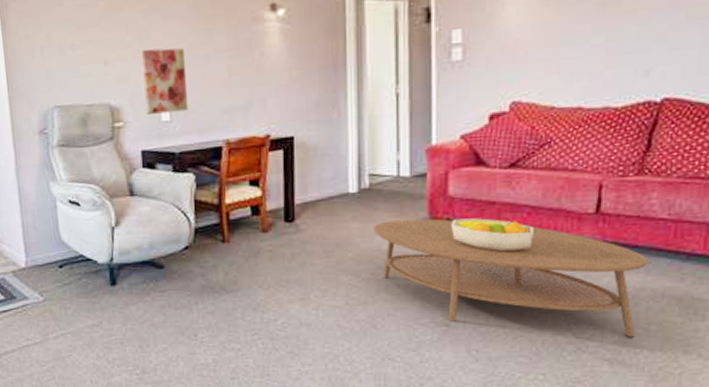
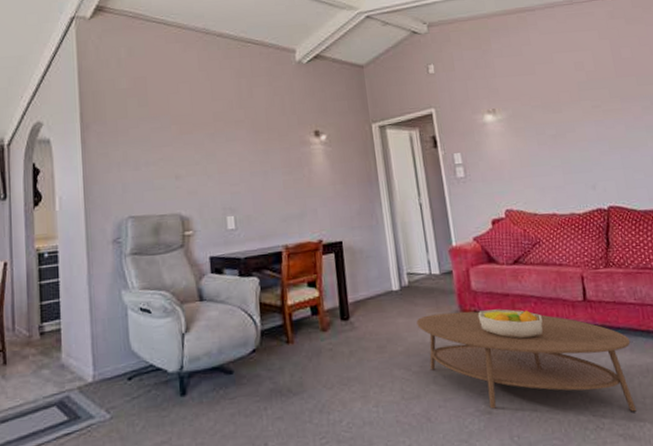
wall art: present [142,48,189,114] -> none [209,165,251,223]

